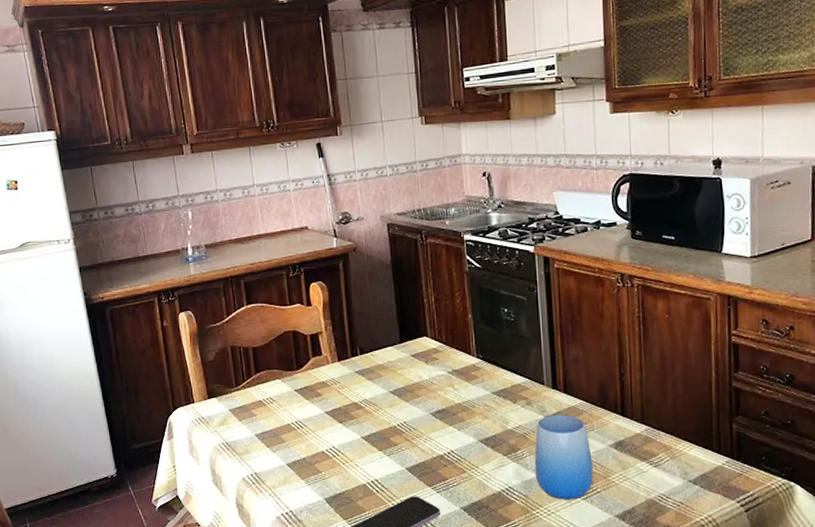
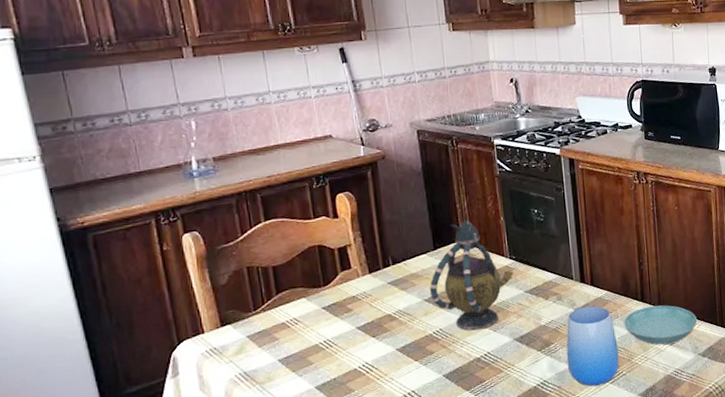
teapot: none [394,314,480,427] -> present [429,219,513,331]
saucer: none [600,421,689,465] -> present [624,305,698,345]

